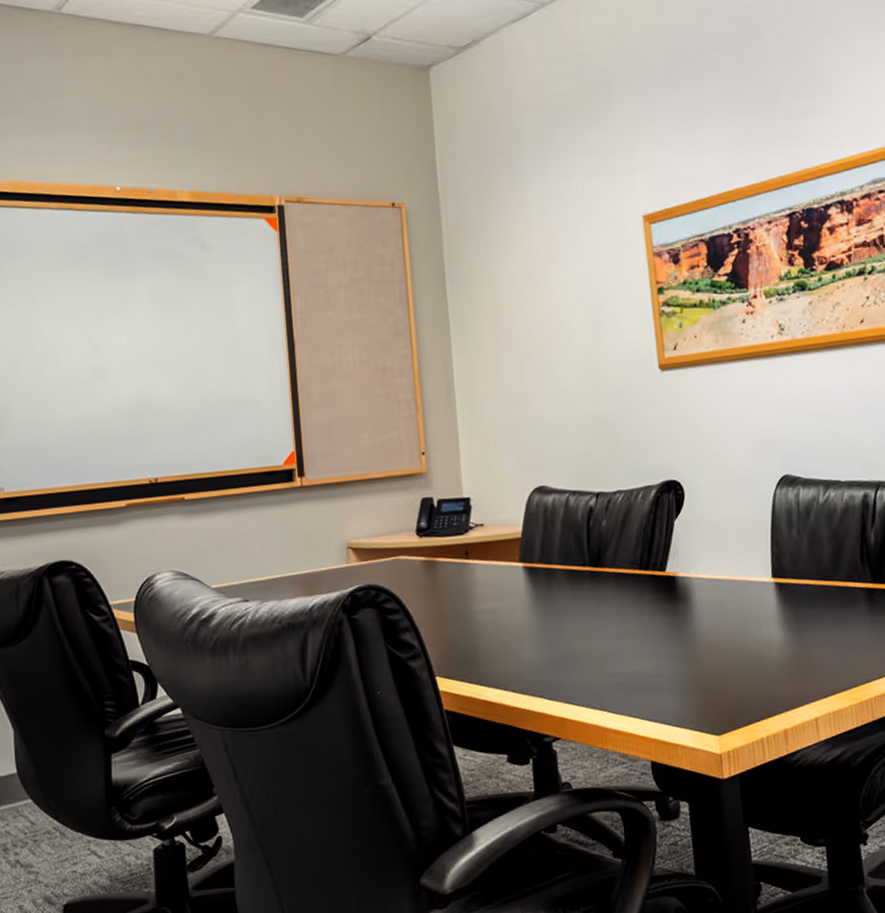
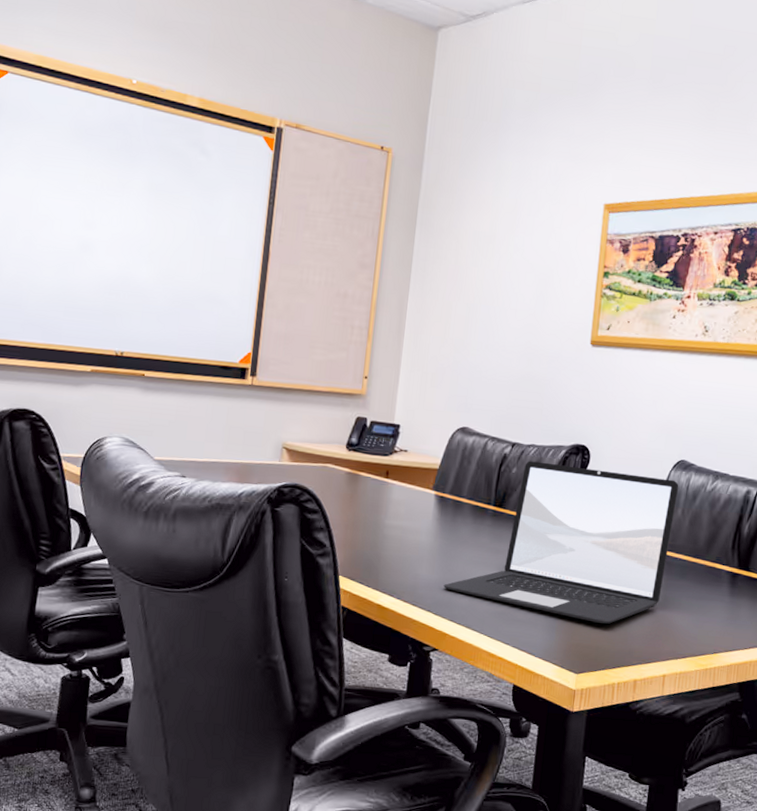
laptop: none [552,499,794,674] -> present [443,461,679,624]

